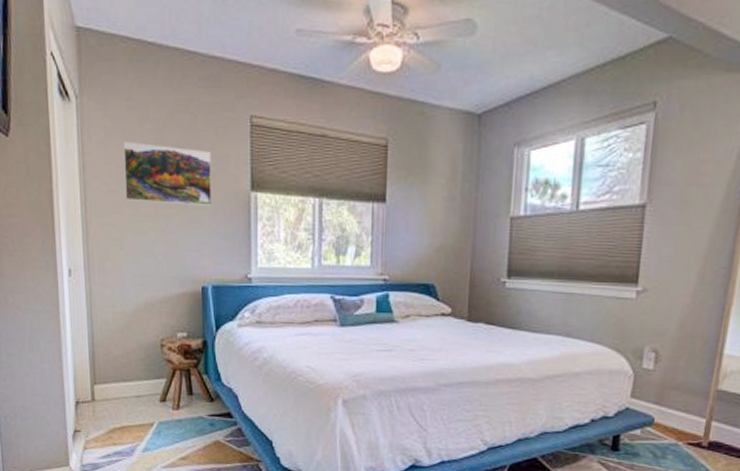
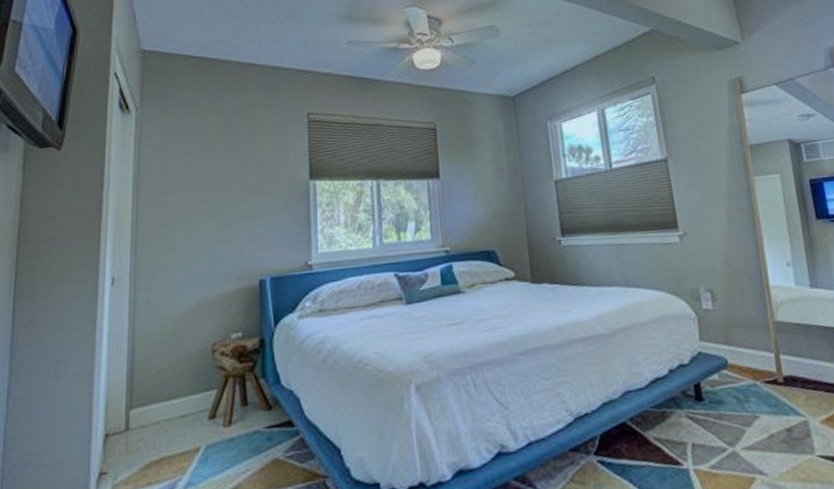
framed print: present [123,142,212,206] -> none [181,144,270,201]

